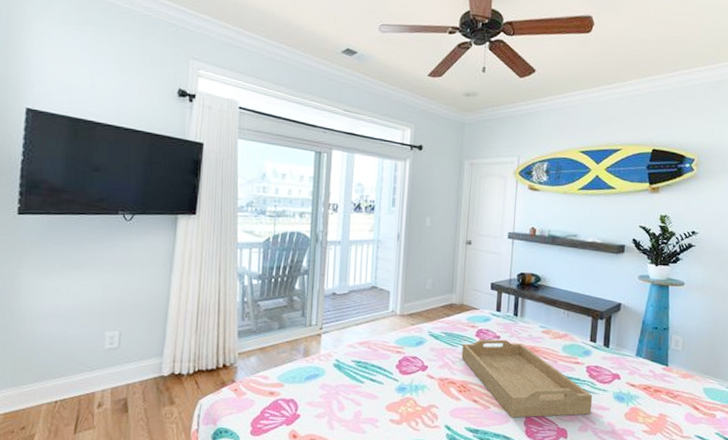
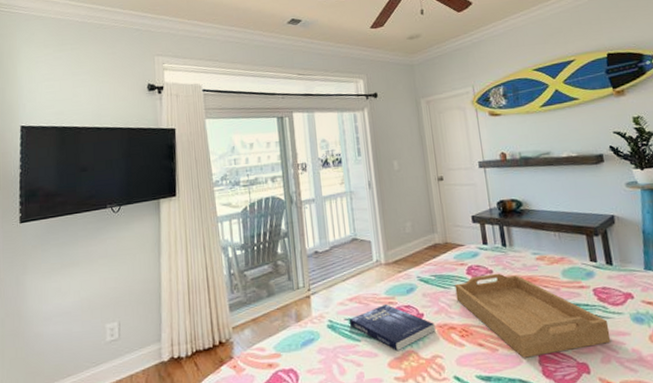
book: none [355,352,437,396] -> present [349,303,436,351]

